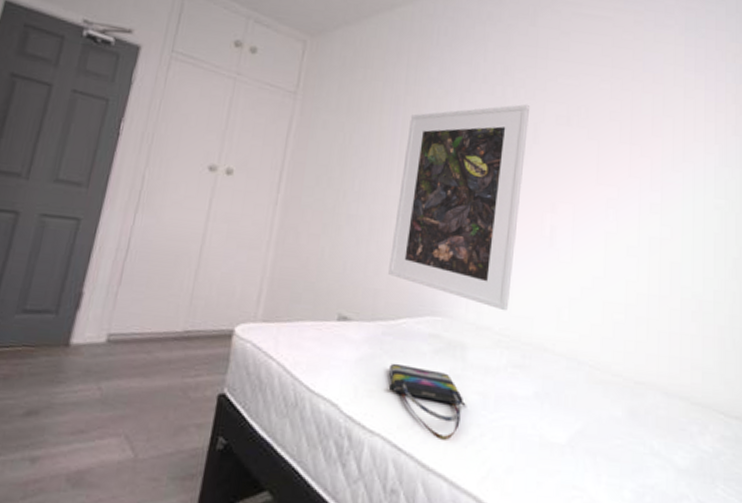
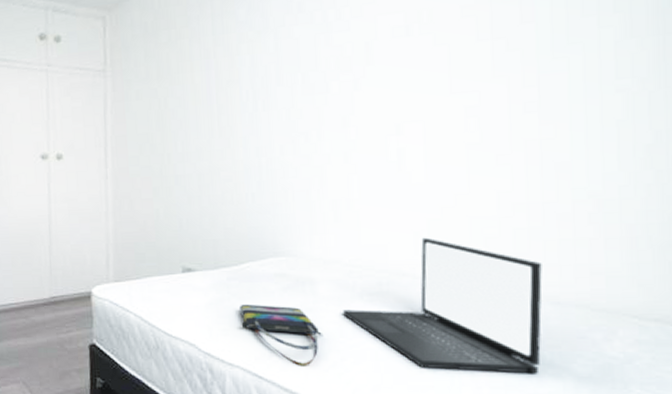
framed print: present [388,104,531,311] -> none [223,23,359,243]
laptop: none [488,314,656,464] -> present [343,237,542,374]

